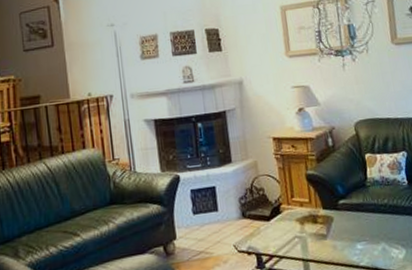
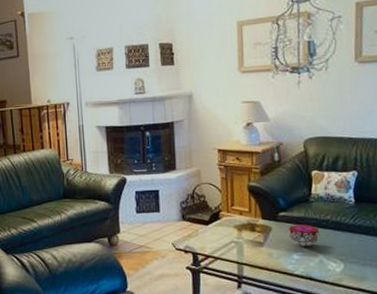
decorative bowl: none [349,210,380,235] -> present [288,224,320,246]

